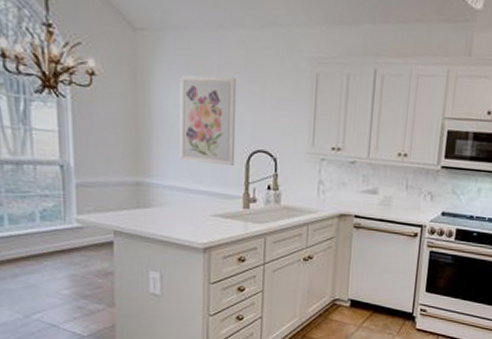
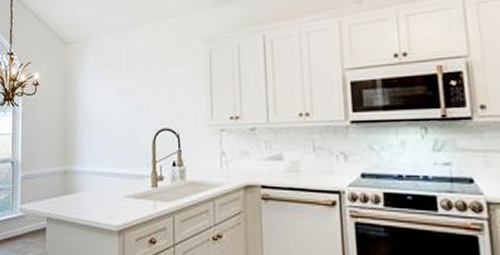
wall art: present [180,75,236,166] -> none [98,67,143,147]

